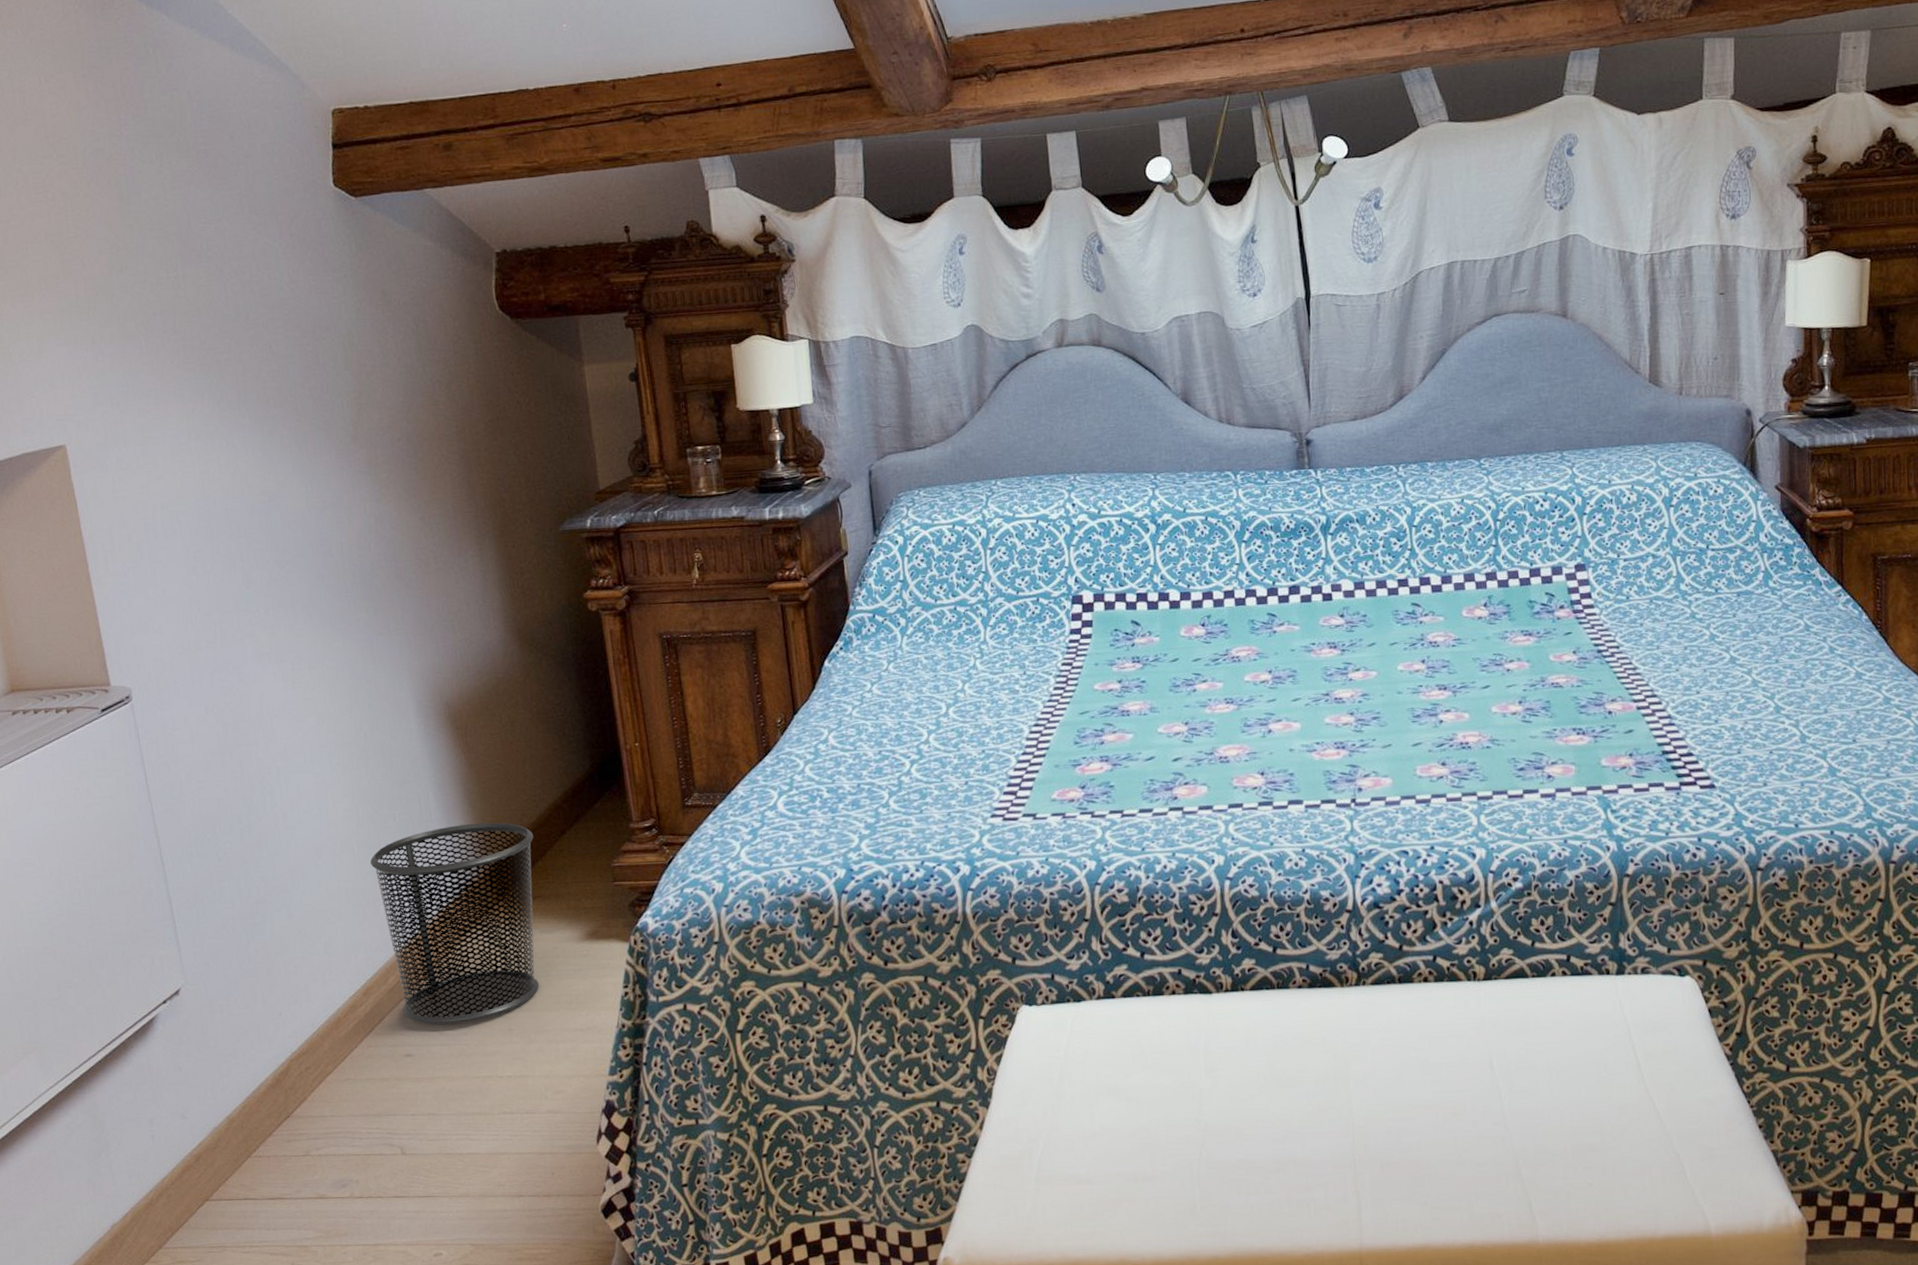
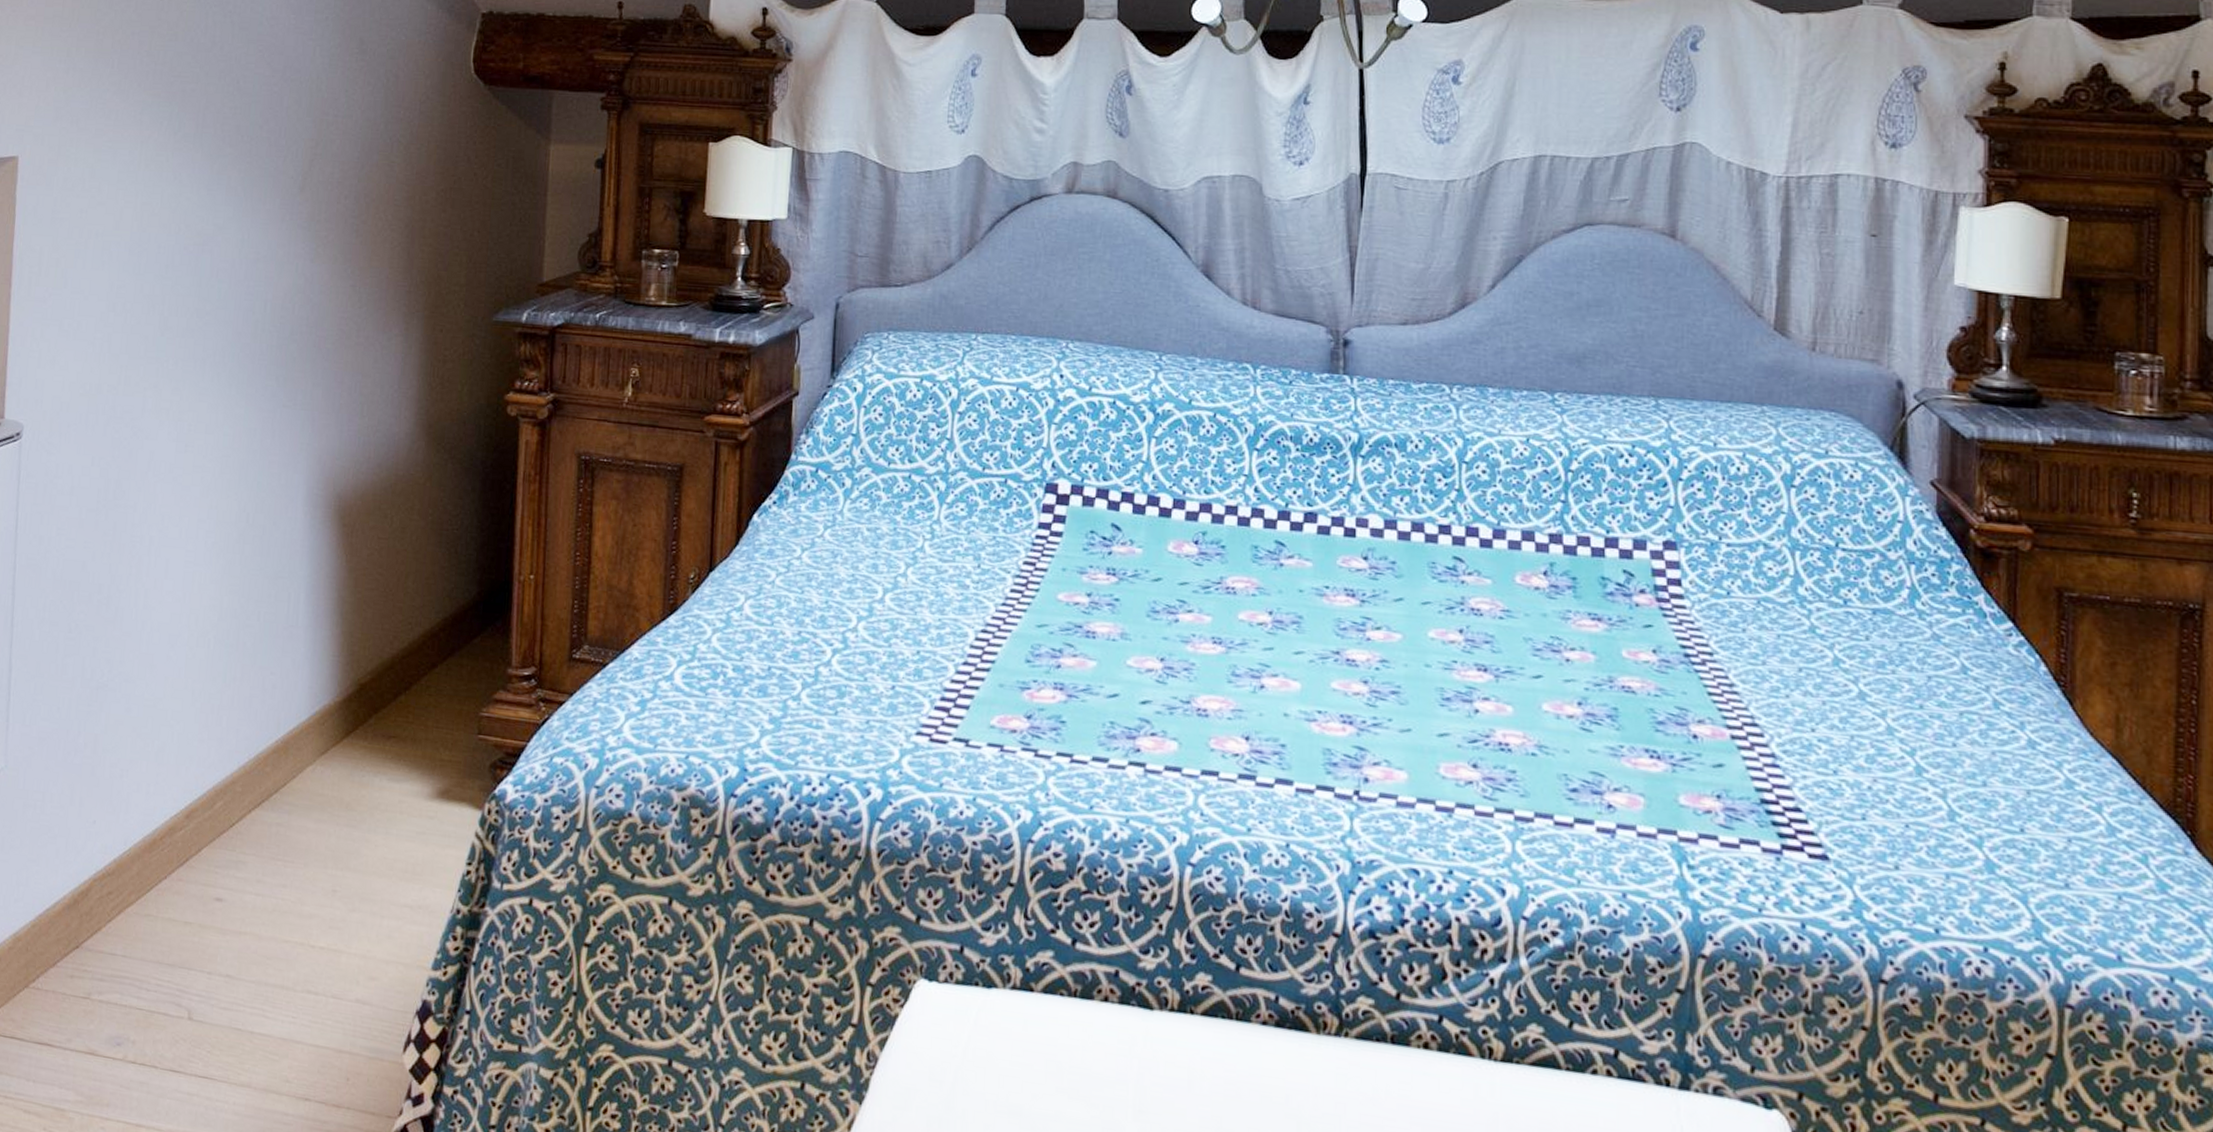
waste bin: present [370,822,539,1025] -> none [222,636,402,873]

